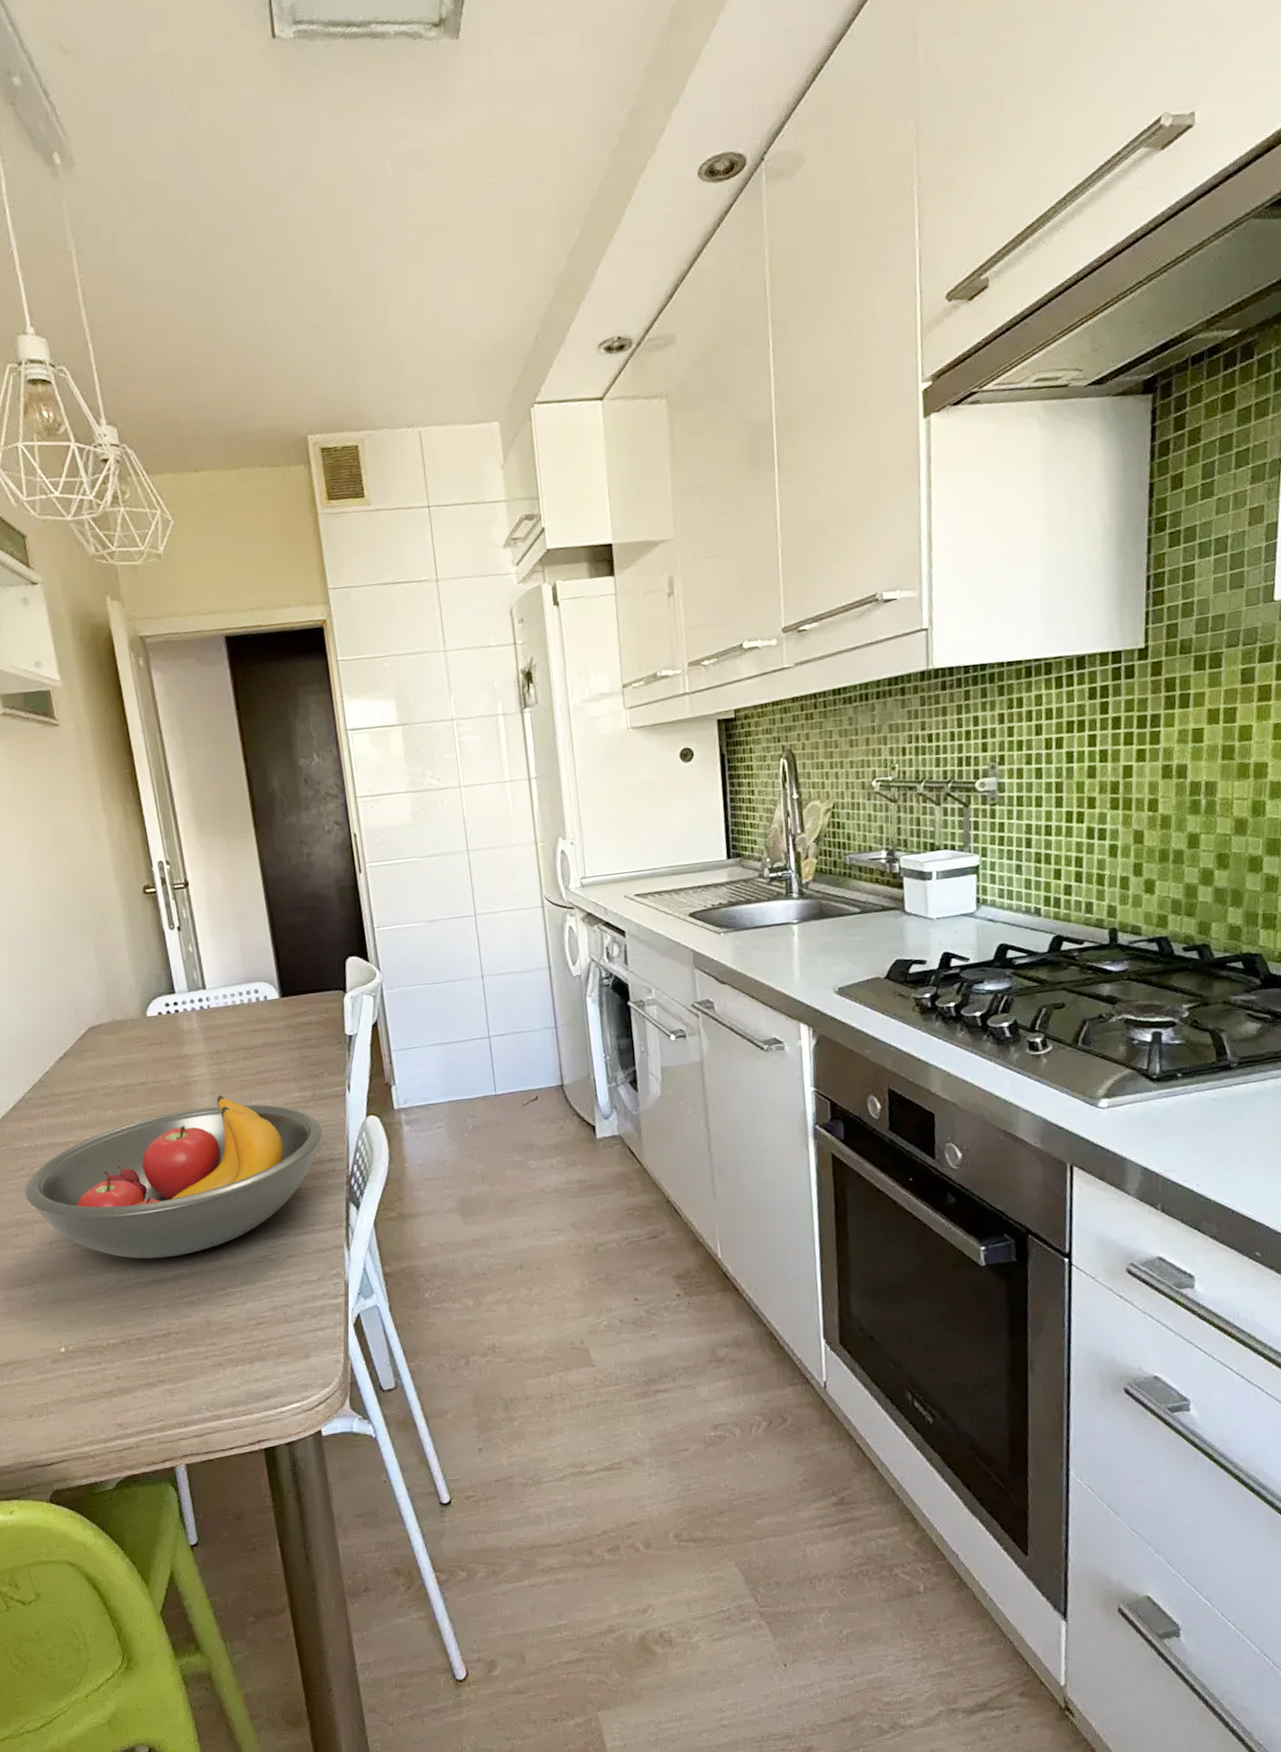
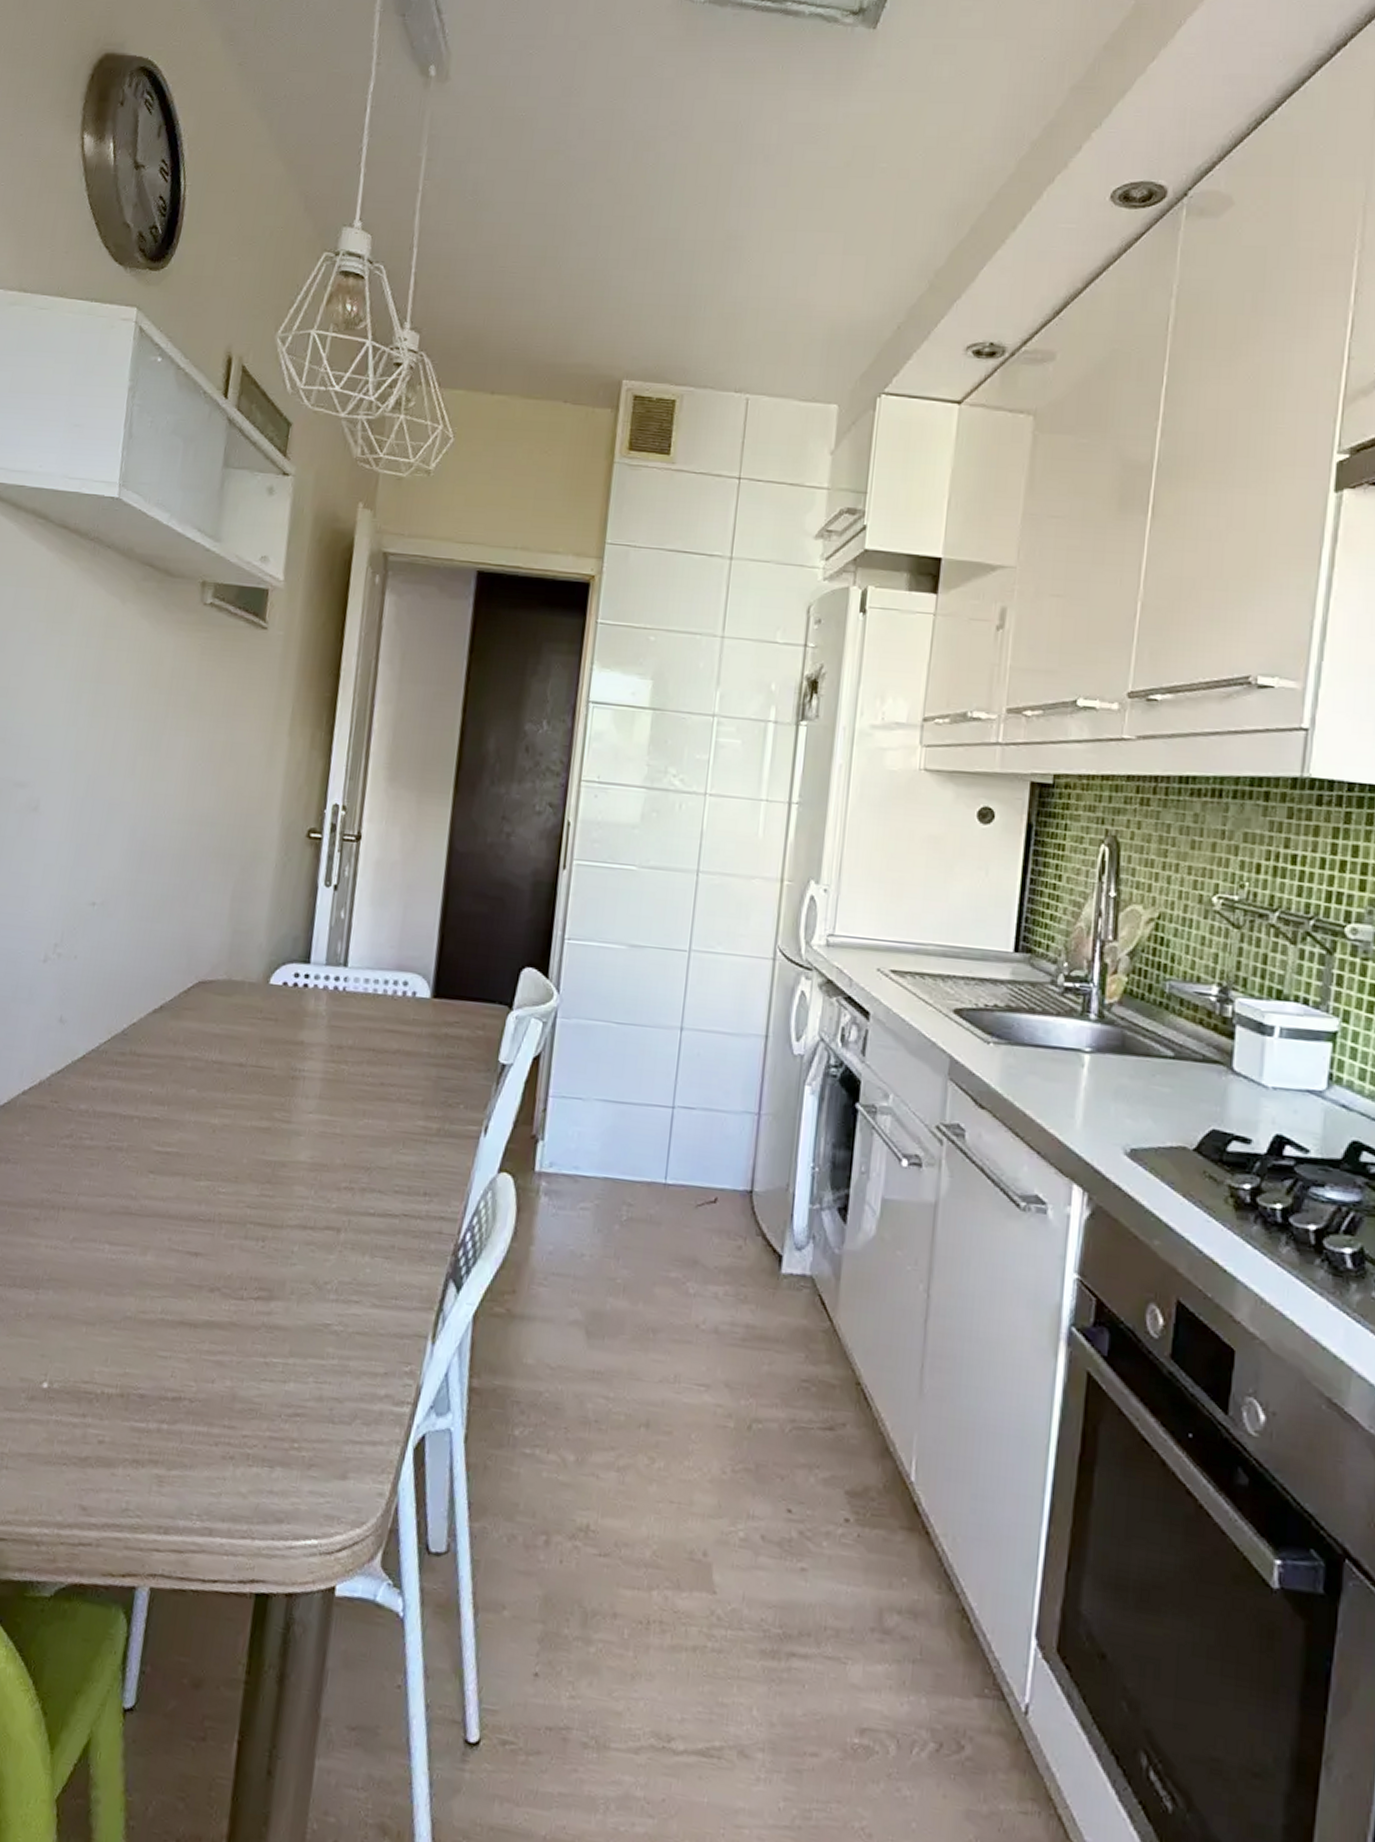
fruit bowl: present [24,1095,323,1259] -> none [62,1102,441,1298]

